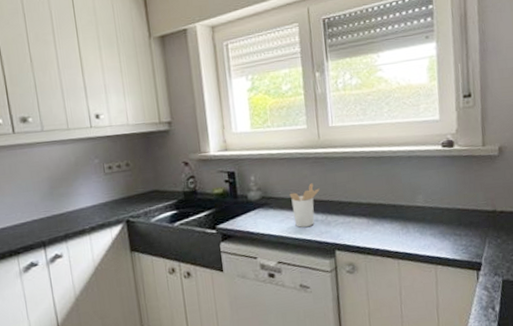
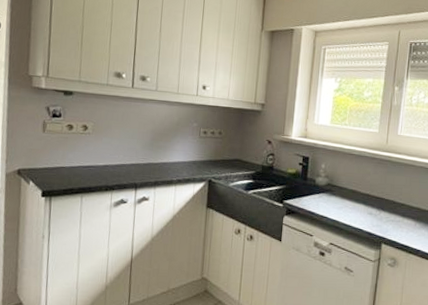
utensil holder: present [289,183,320,228] -> none [351,180,379,218]

